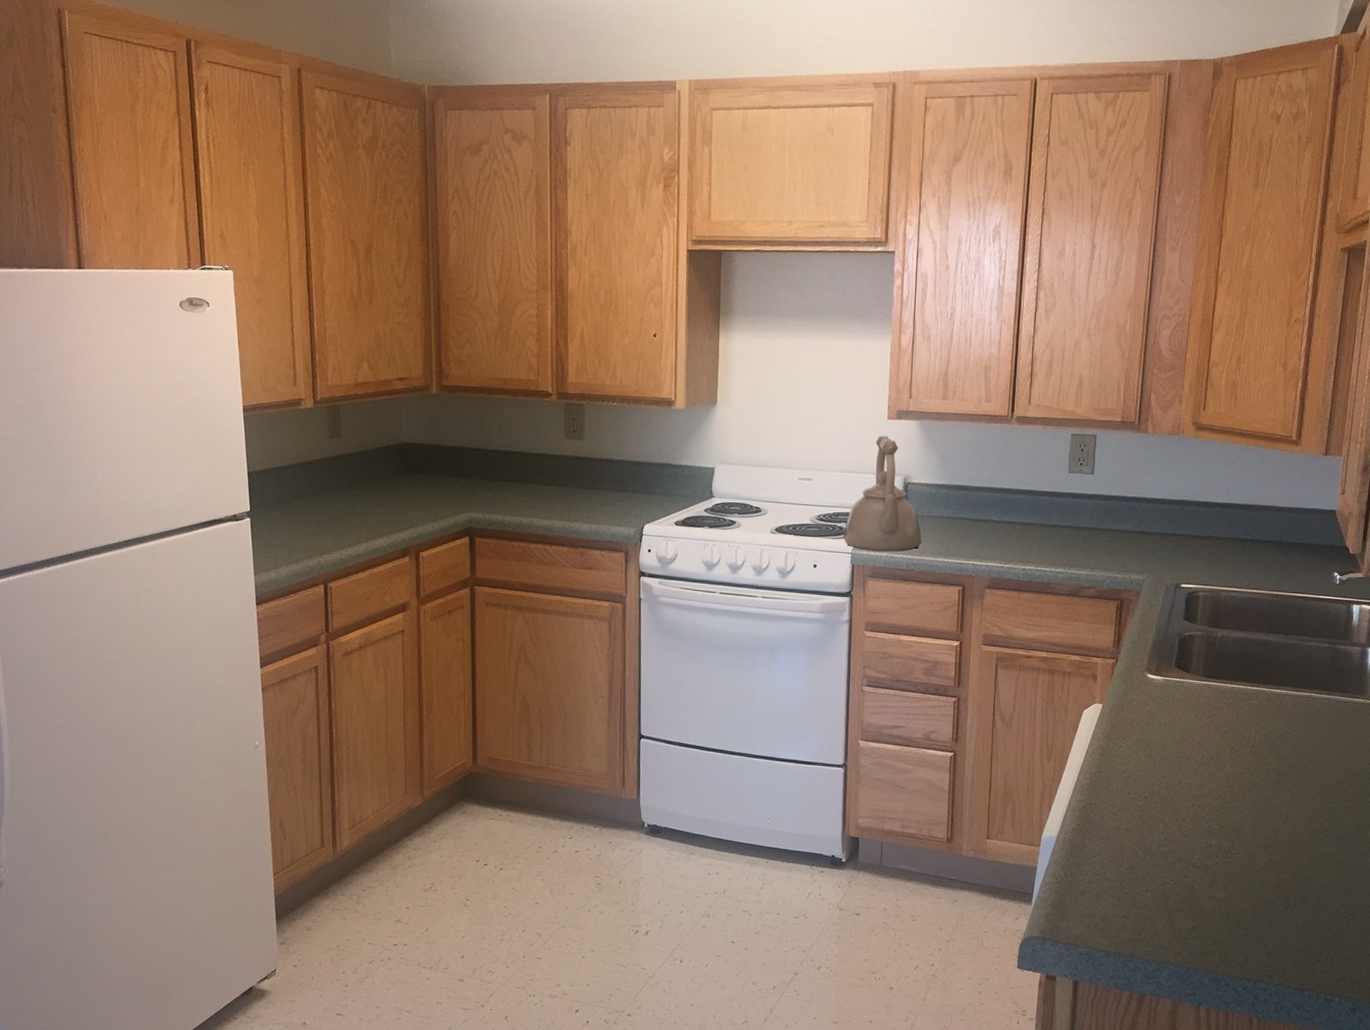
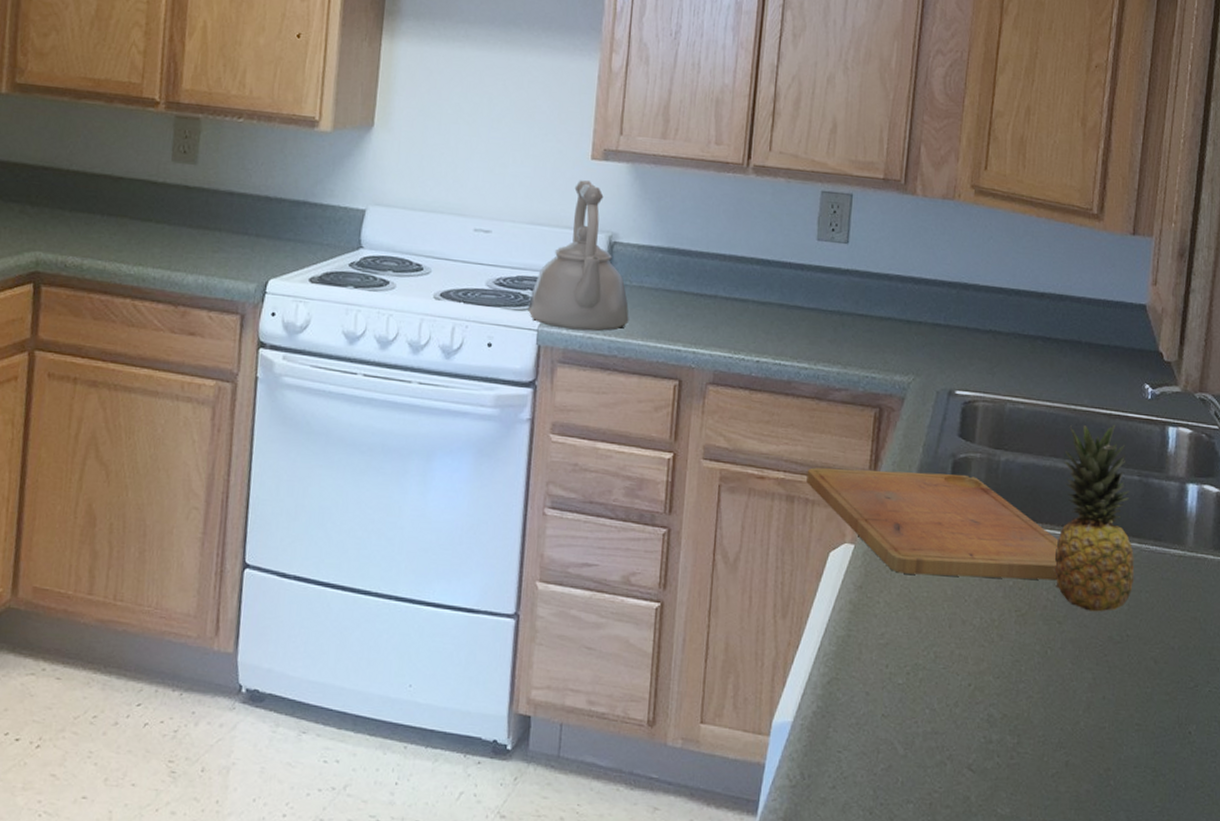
cutting board: none [1064,647,1264,726] -> present [806,467,1059,581]
fruit: none [1260,604,1325,748] -> present [1053,424,1135,612]

